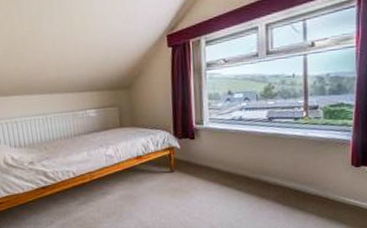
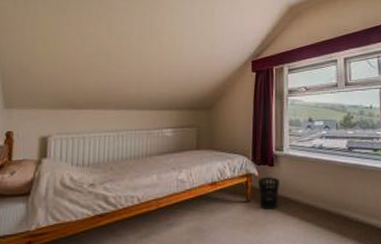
wastebasket: none [180,149,201,178] -> present [257,177,279,210]

